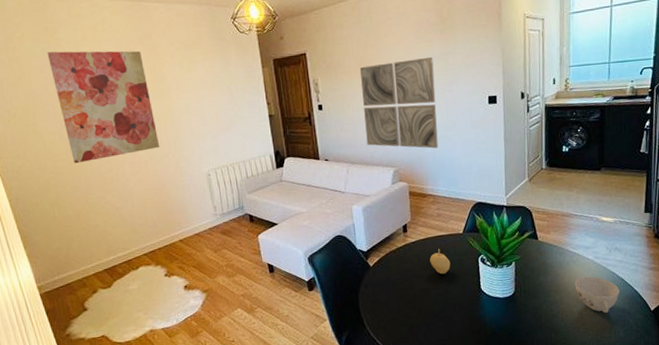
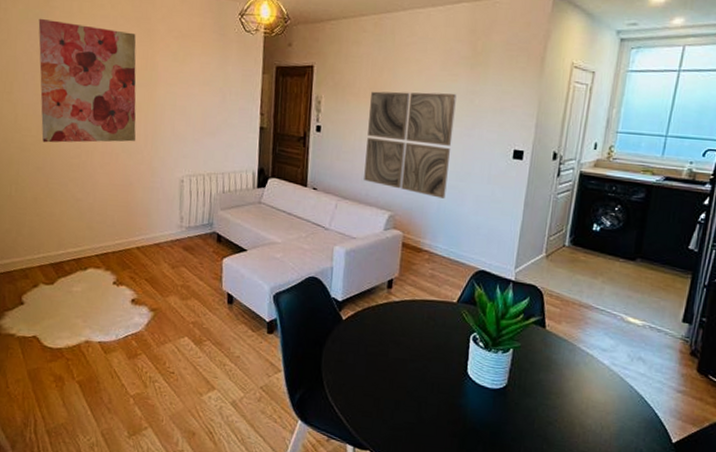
fruit: present [430,248,451,275] -> none [412,315,437,347]
teacup: present [574,276,620,313] -> none [581,384,636,434]

